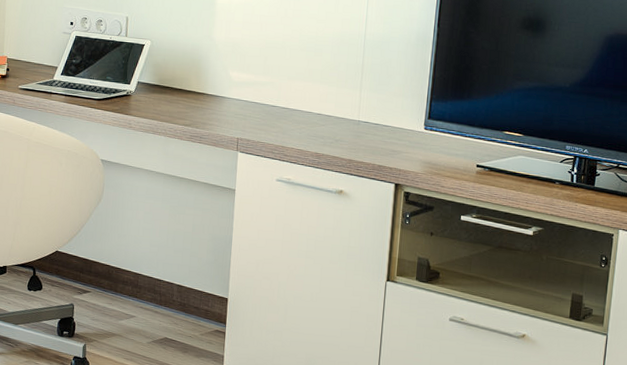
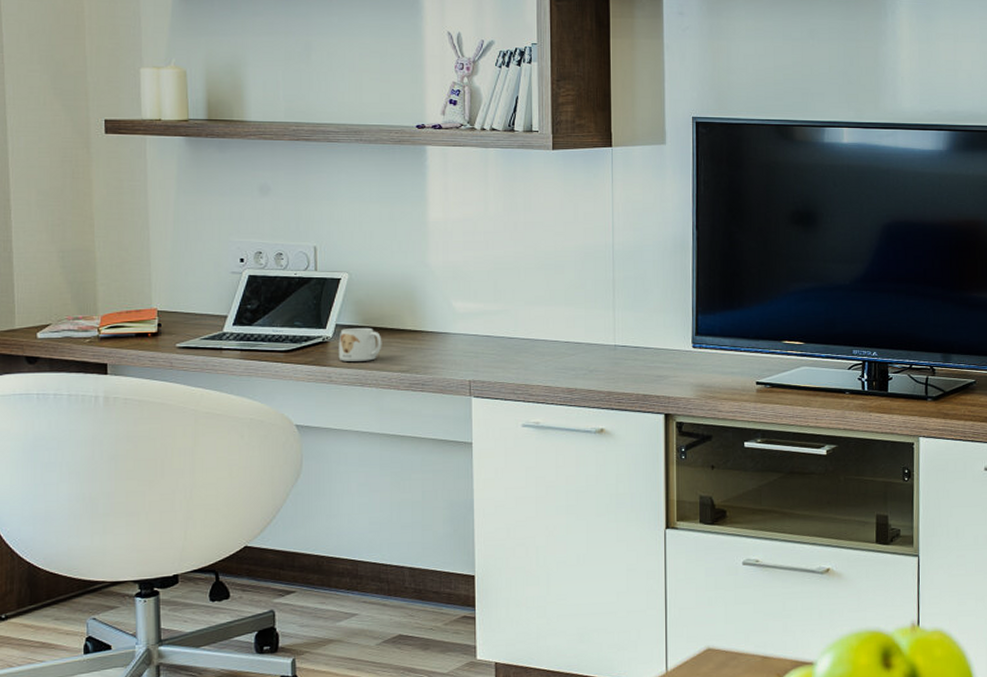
mug: none [138,85,172,114] -> present [338,327,382,361]

